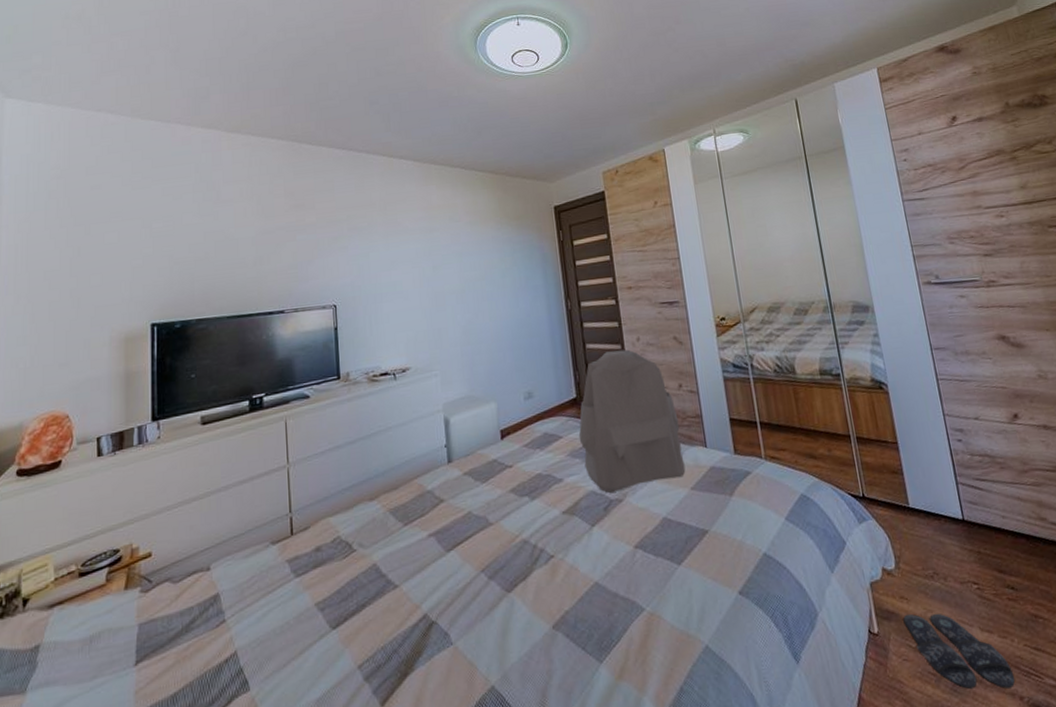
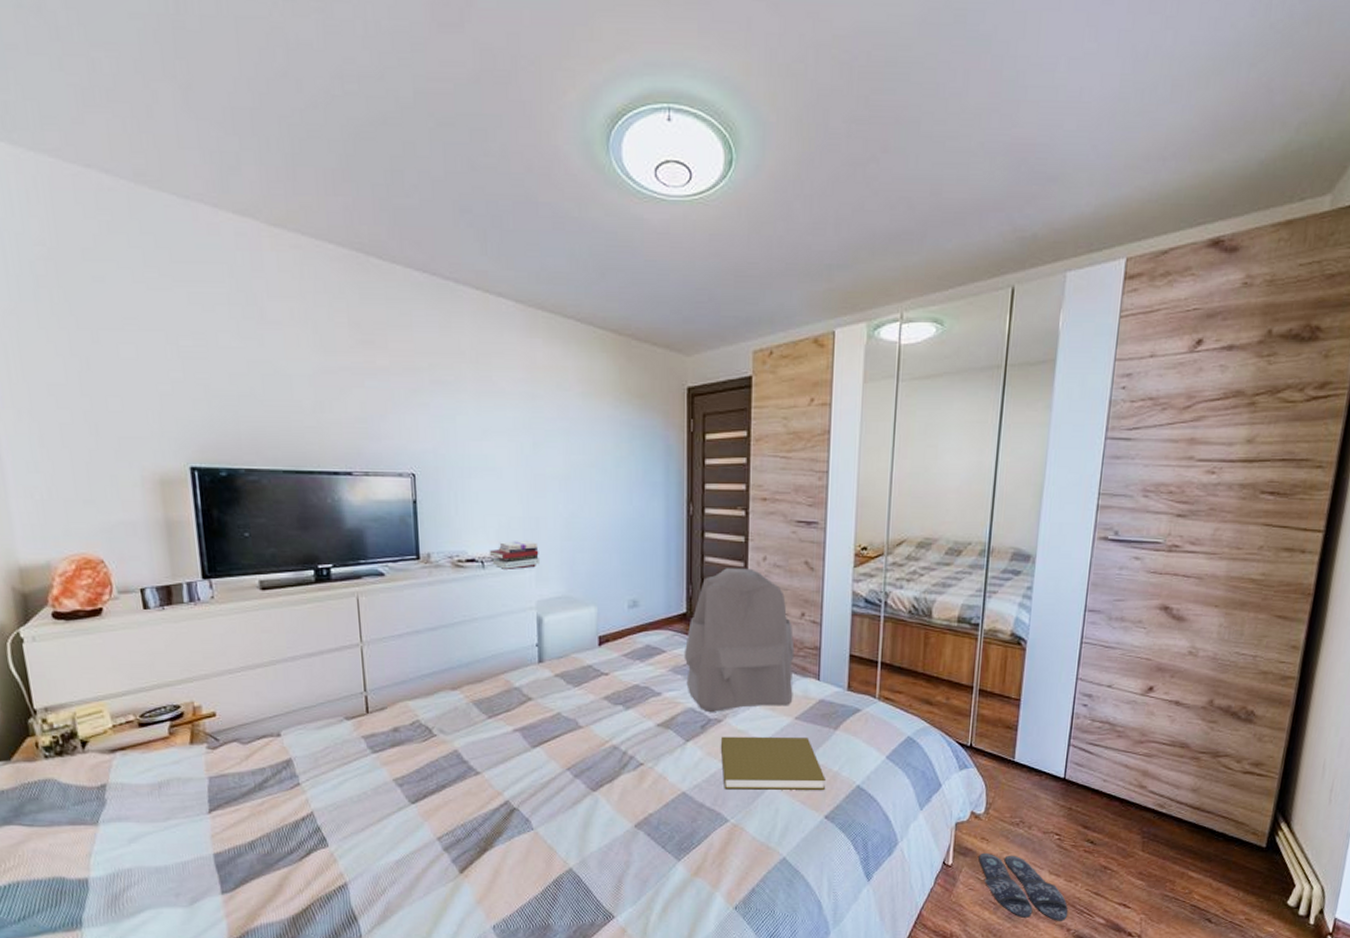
books: none [399,350,445,378] -> present [489,541,541,569]
book: none [624,508,733,575] -> present [720,736,825,790]

